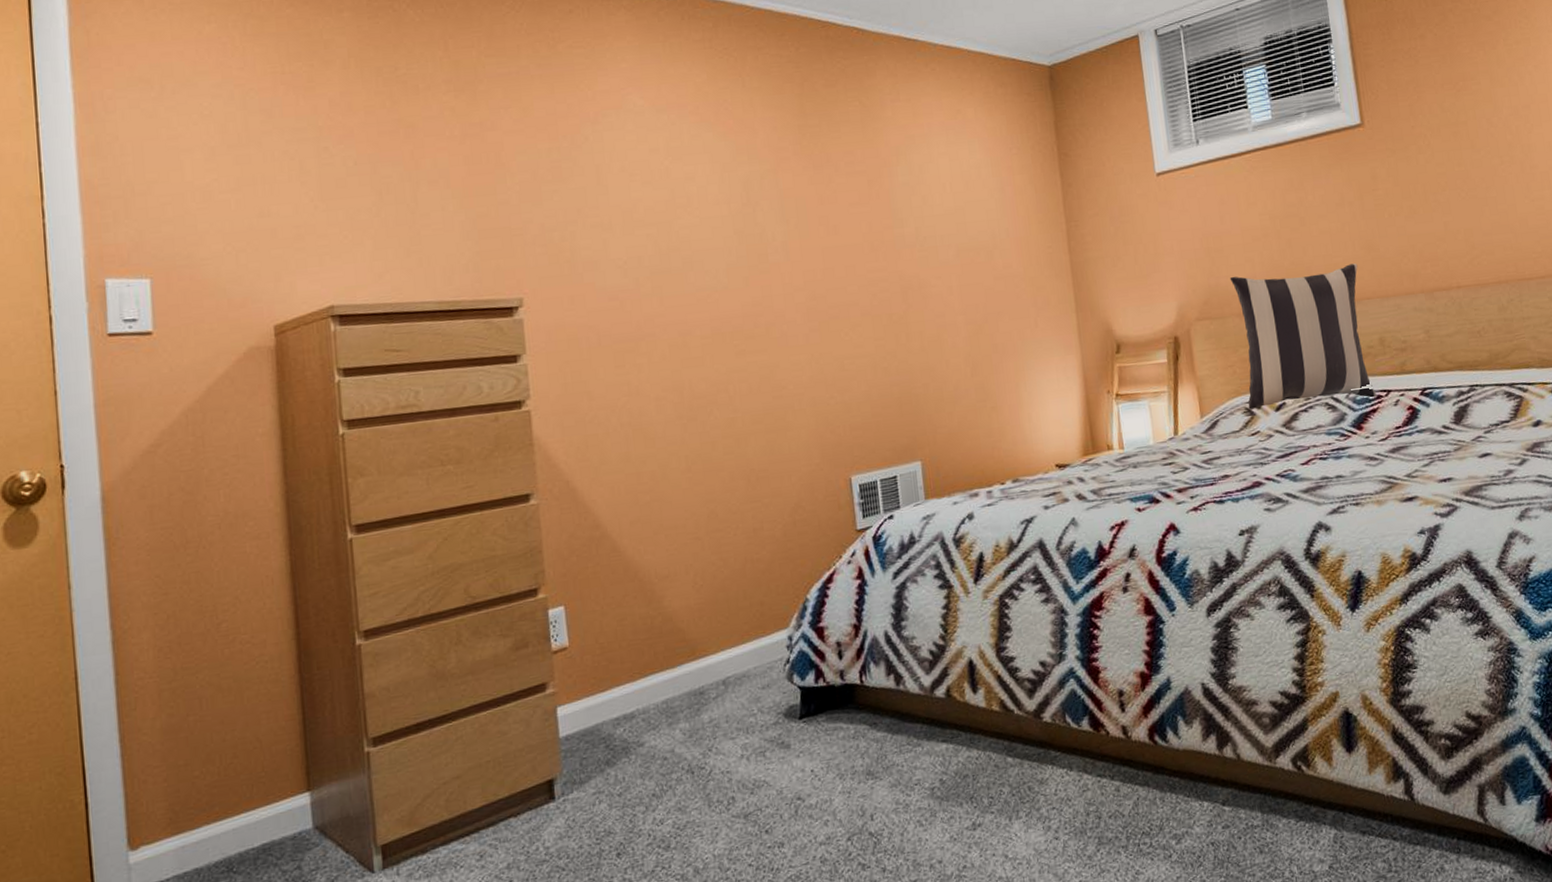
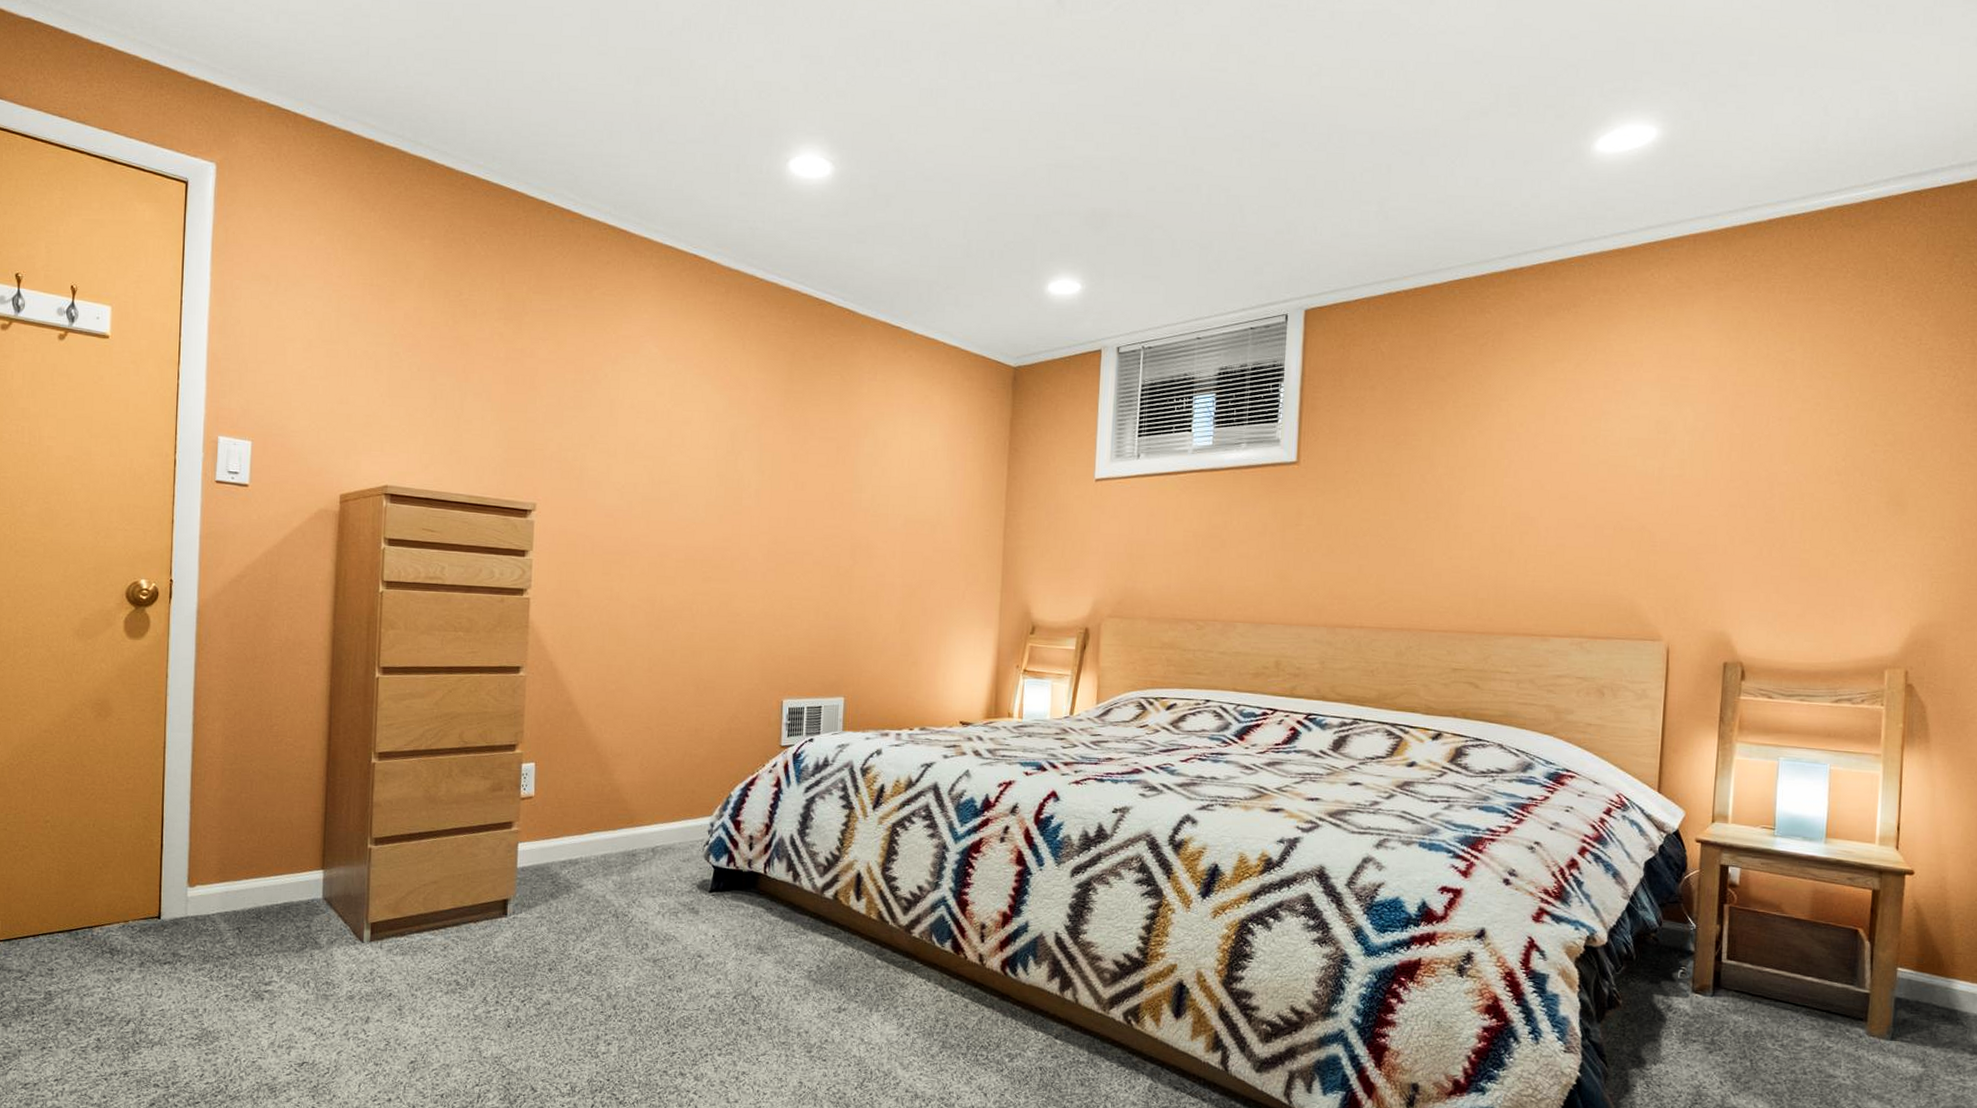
pillow: present [1229,263,1377,410] -> none [1141,583,1268,714]

